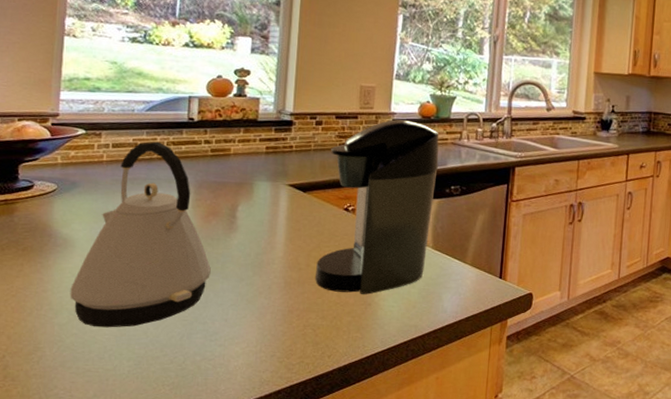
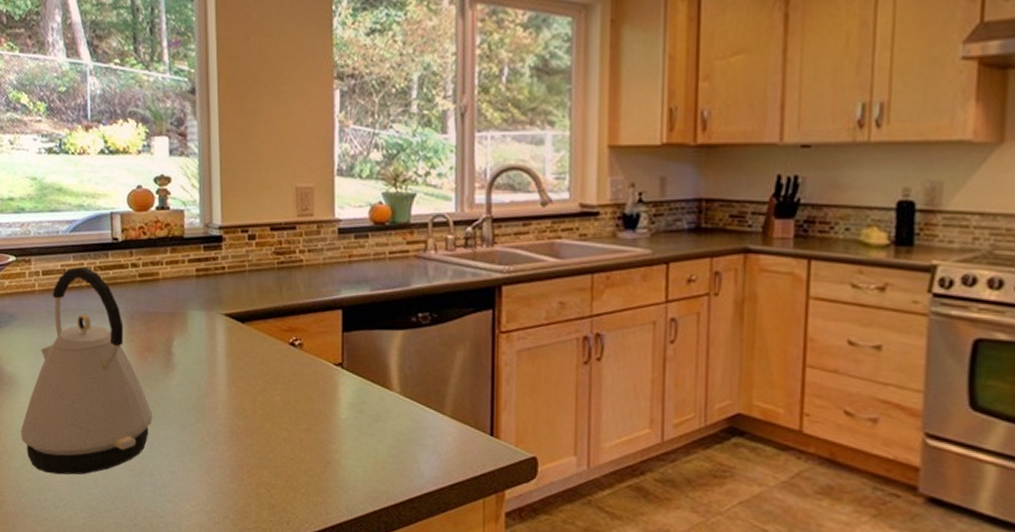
coffee maker: present [315,119,439,295] -> none [264,227,399,450]

